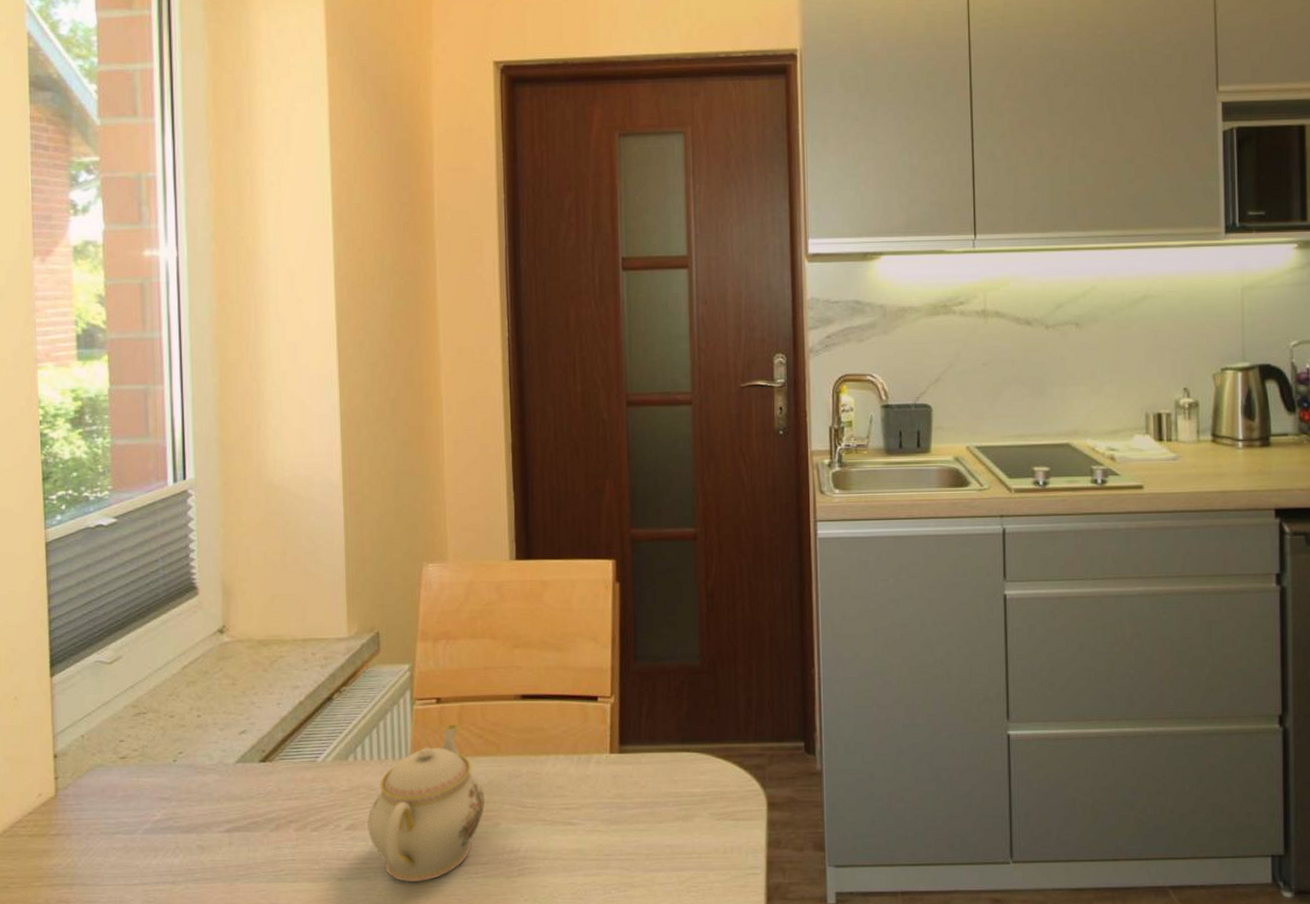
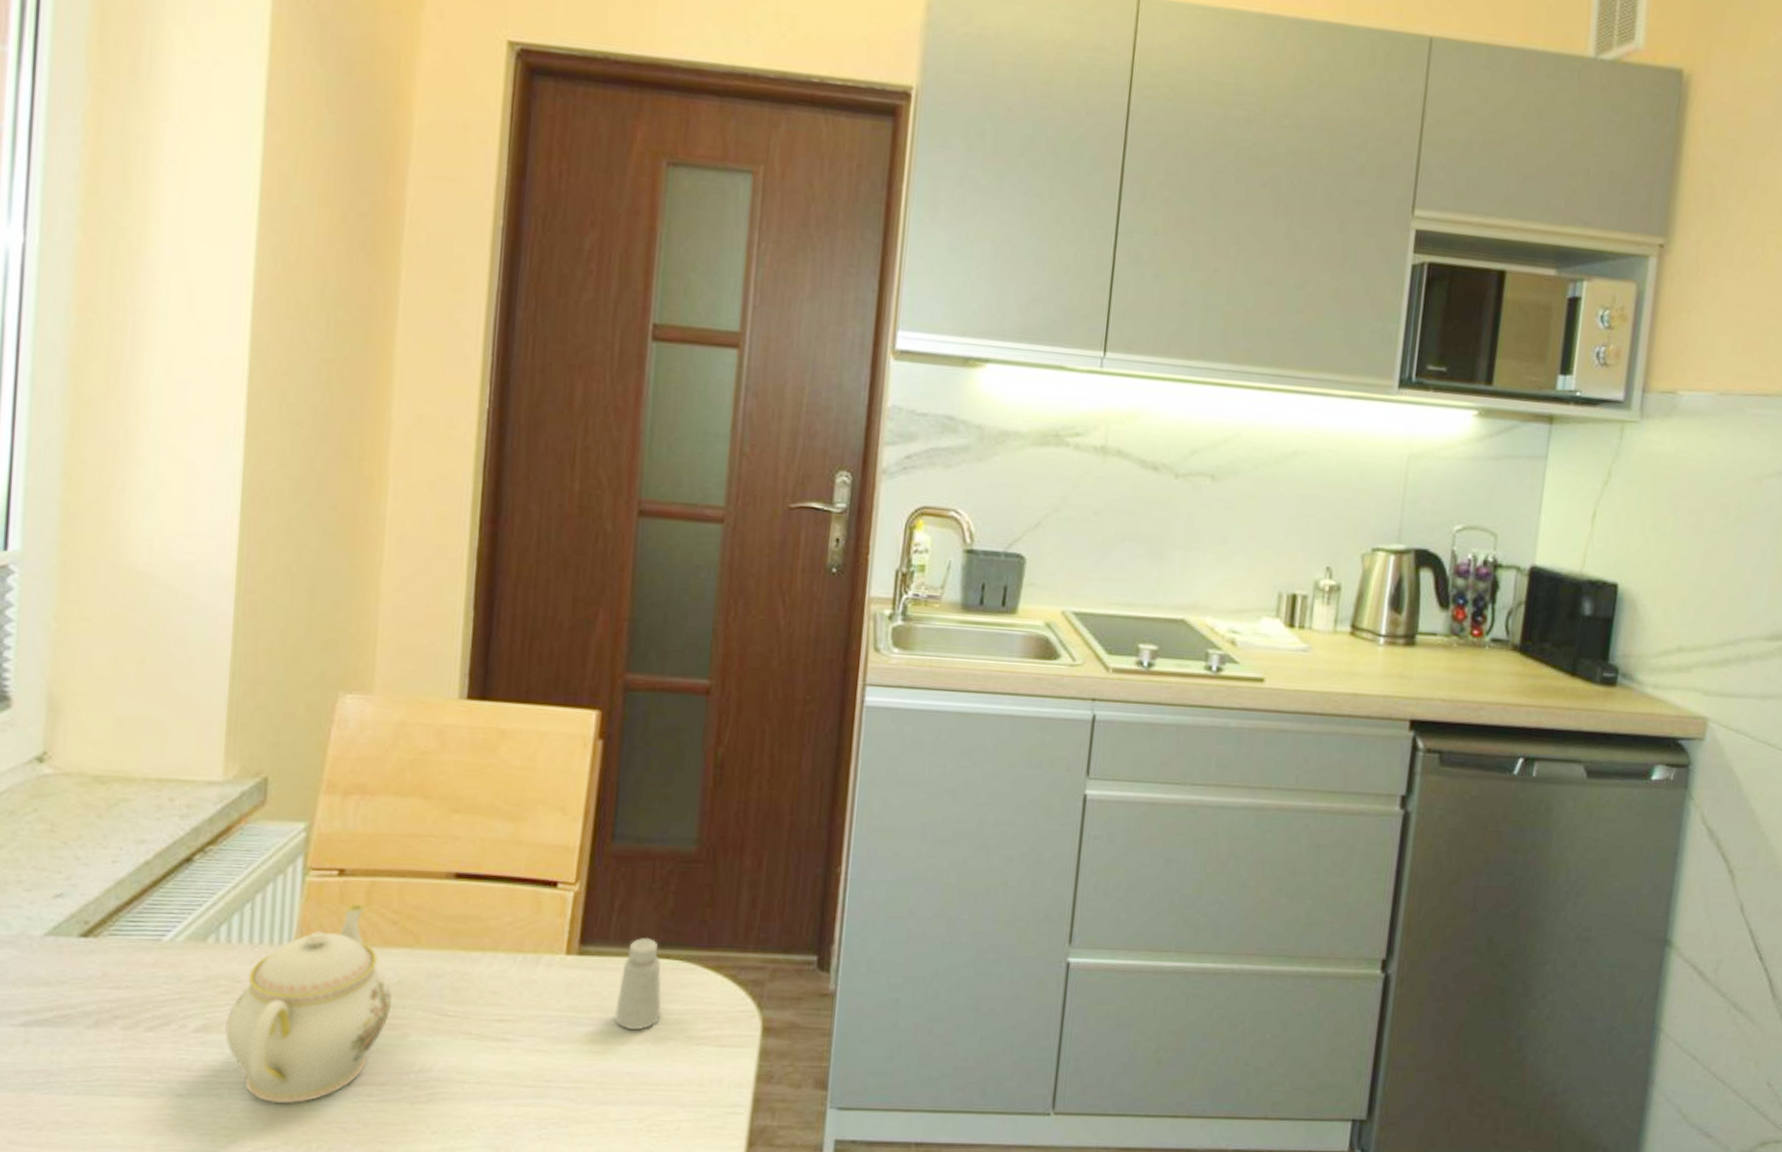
saltshaker: none [652,736,687,810] -> present [615,938,662,1029]

